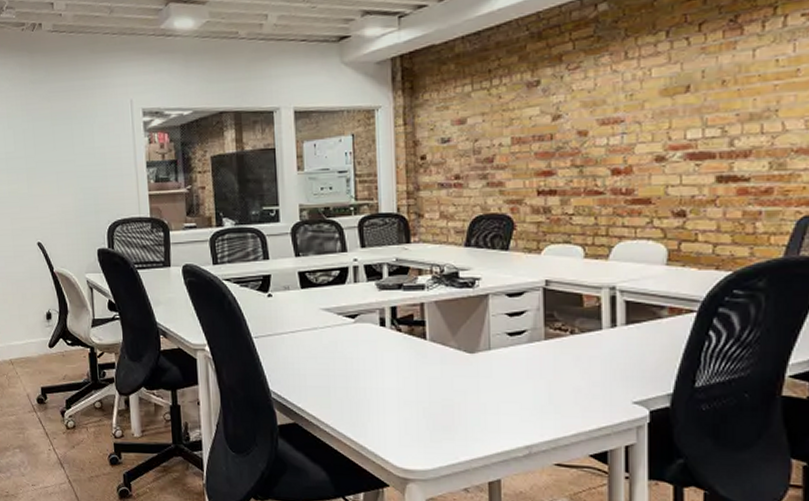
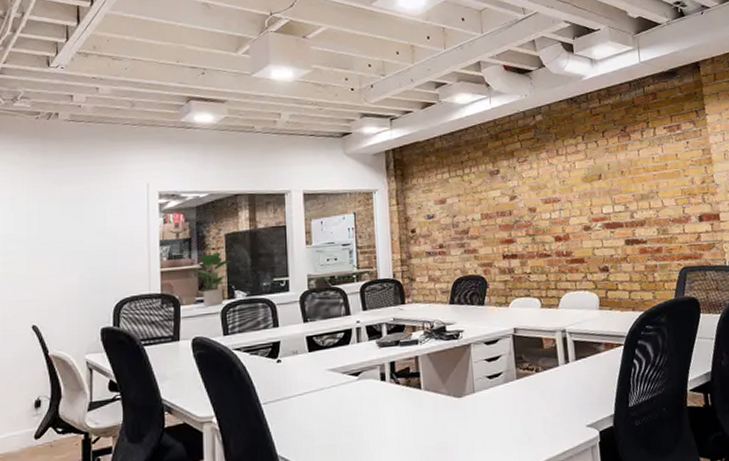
potted plant: none [177,176,219,233] -> present [190,252,232,307]

